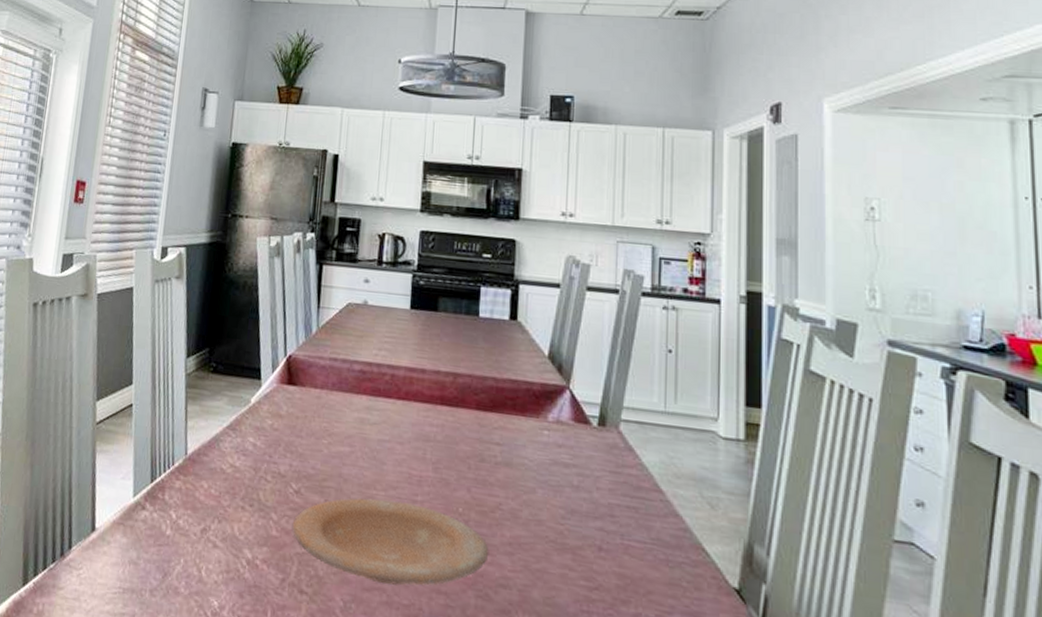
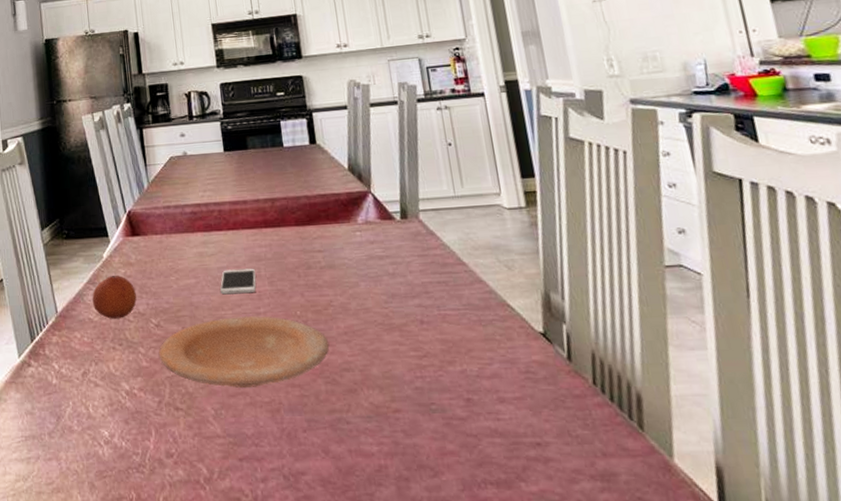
fruit: none [228,425,280,476] -> present [92,276,137,319]
smartphone: none [375,443,420,477] -> present [220,268,256,295]

